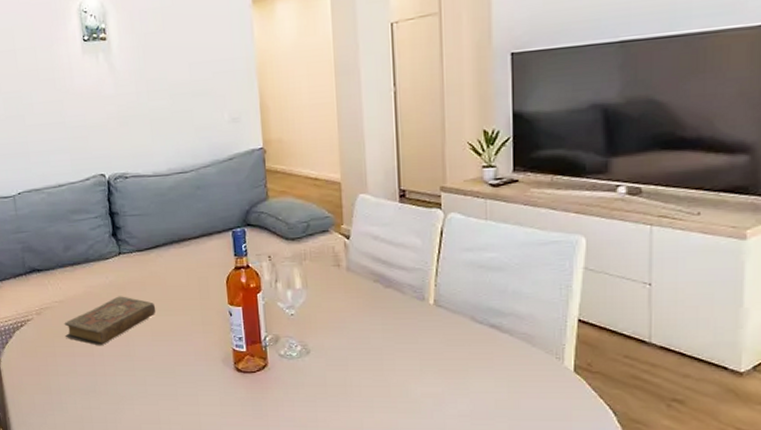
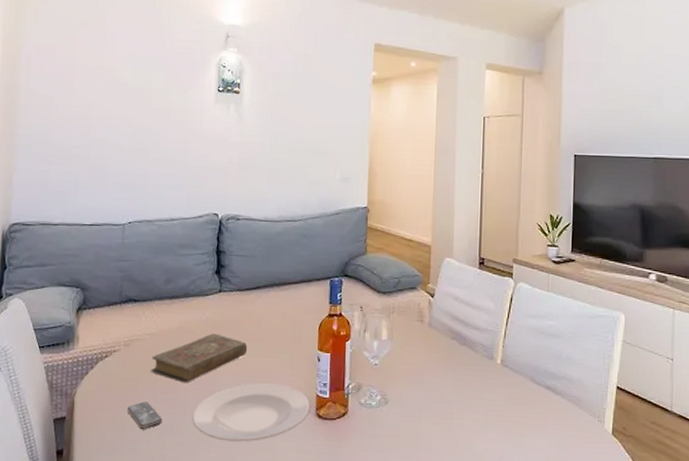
mobile phone: none [49,366,85,392] -> present [127,401,162,430]
plate: none [111,340,228,398] -> present [191,382,310,442]

